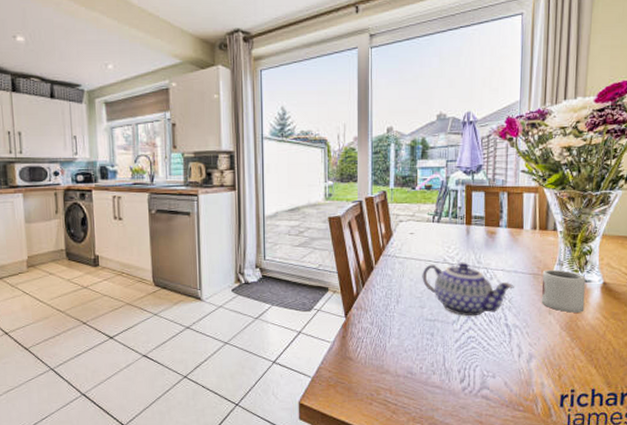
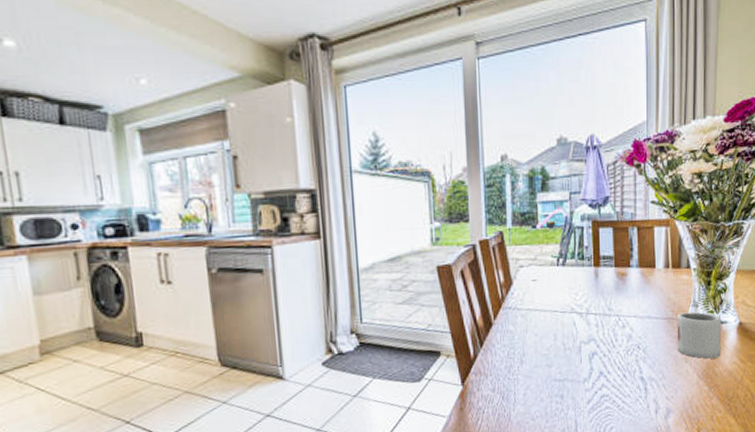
teapot: present [422,262,514,317] -> none [548,310,648,373]

